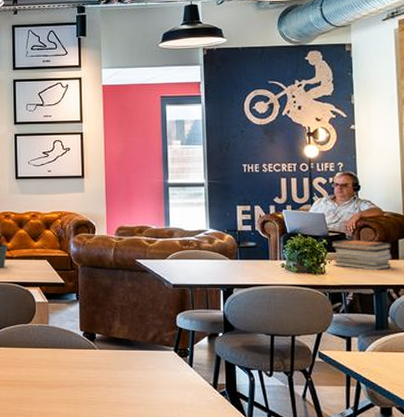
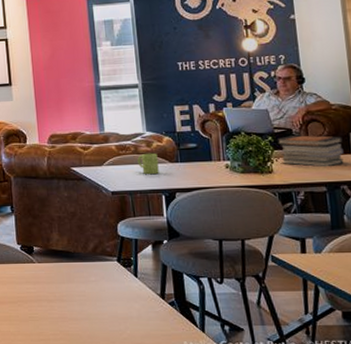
mug: none [199,249,219,270] -> present [137,153,159,175]

